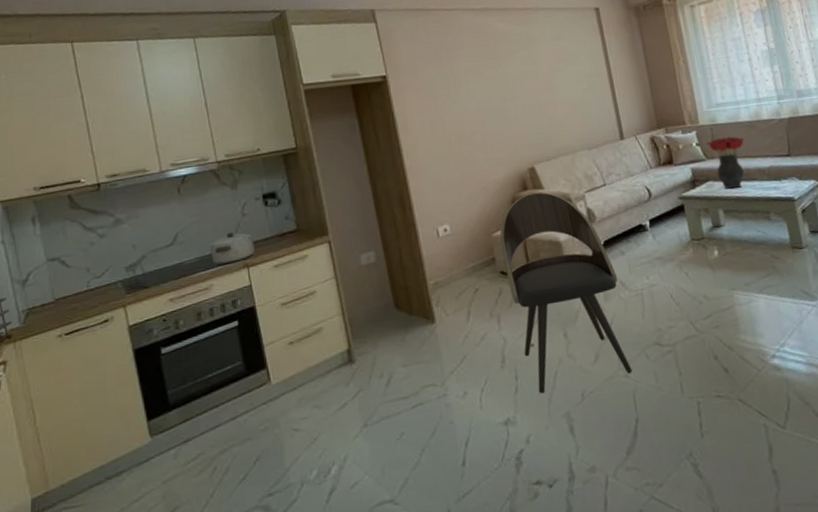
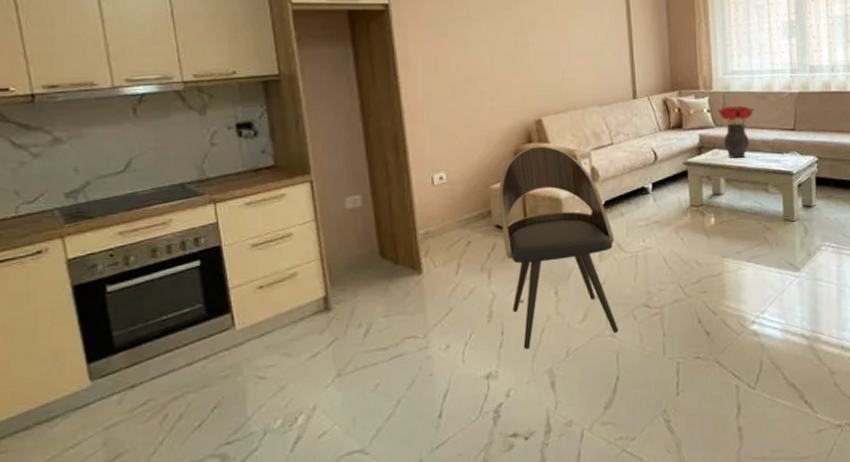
cooking pot: present [209,232,255,266] -> none [170,163,224,199]

